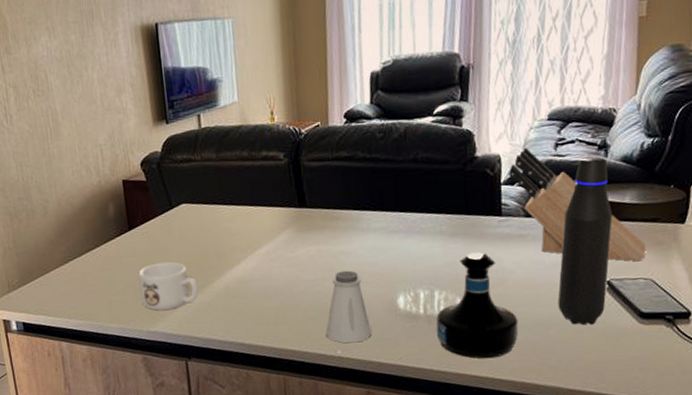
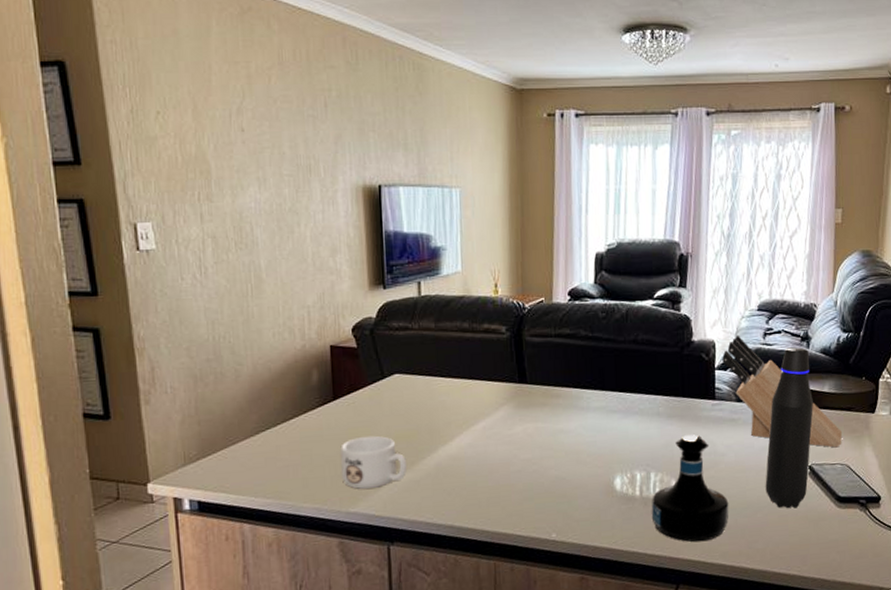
saltshaker: present [325,270,373,343] -> none [540,449,588,526]

